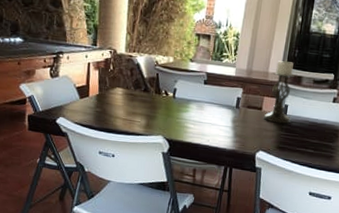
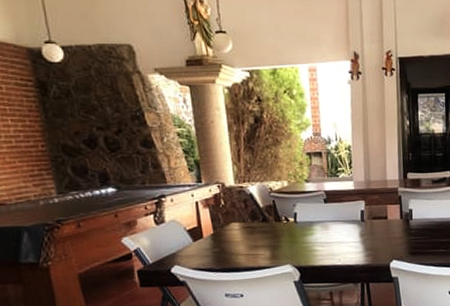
candle holder: present [263,59,295,124] -> none [390,164,417,230]

